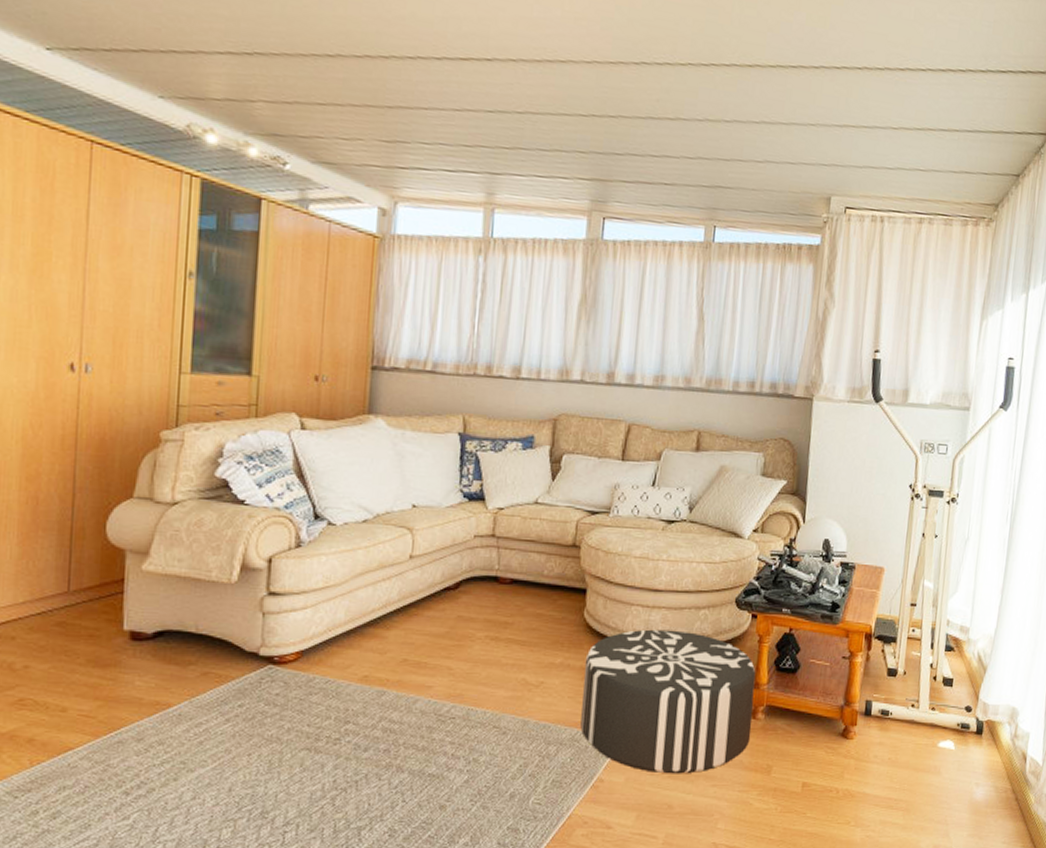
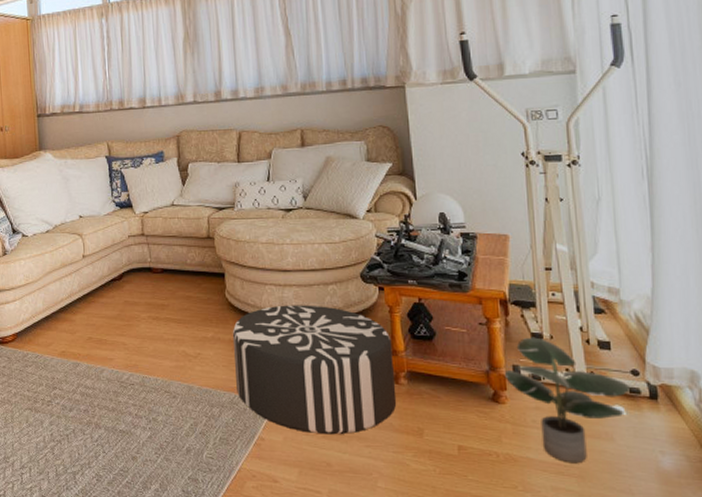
potted plant: none [857,672,963,797] -> present [504,337,631,464]

